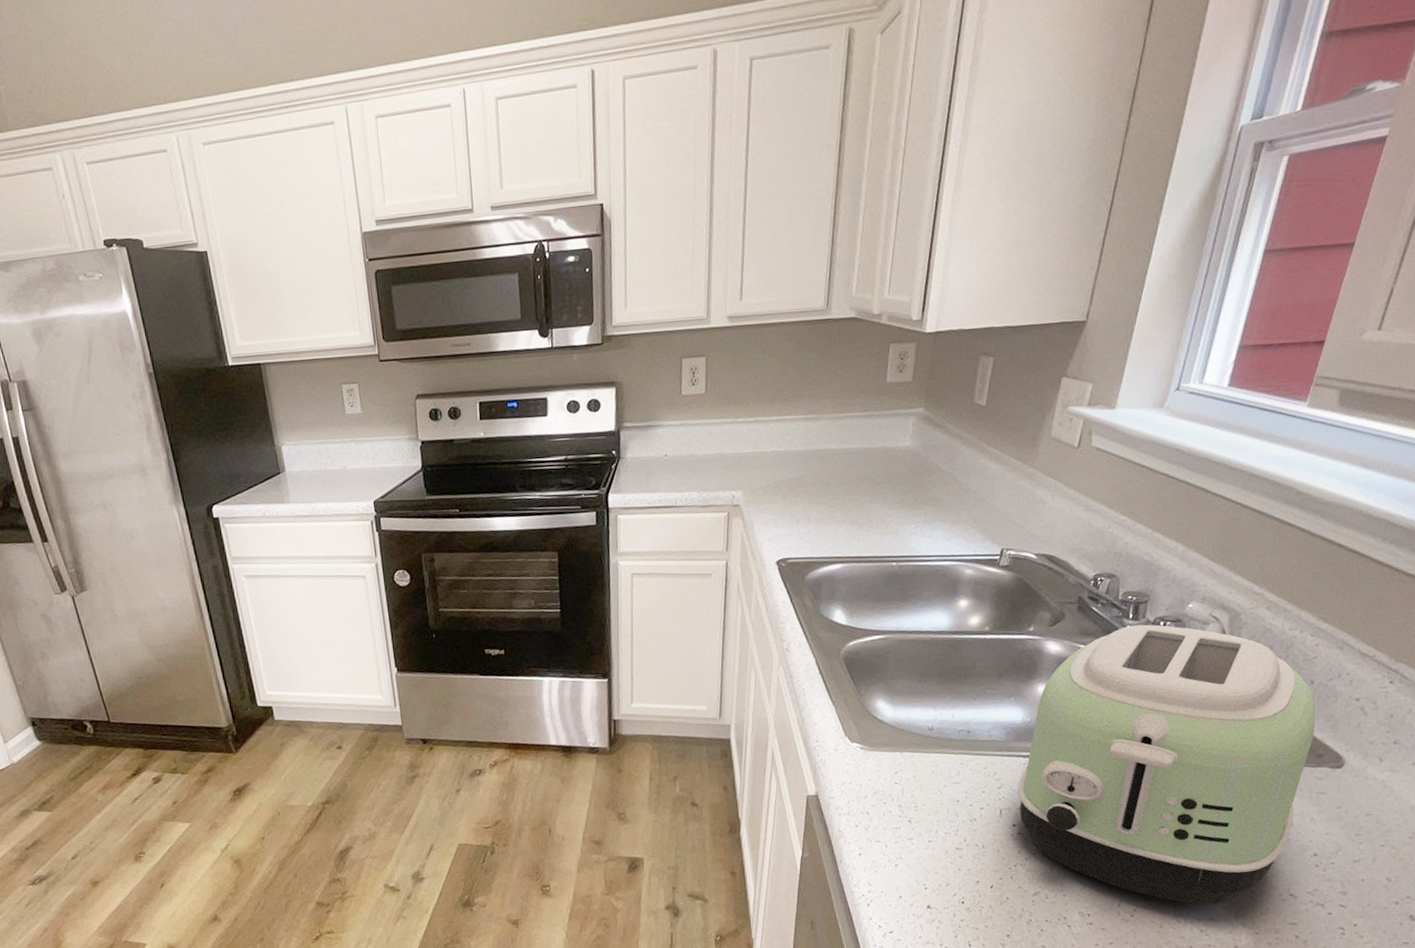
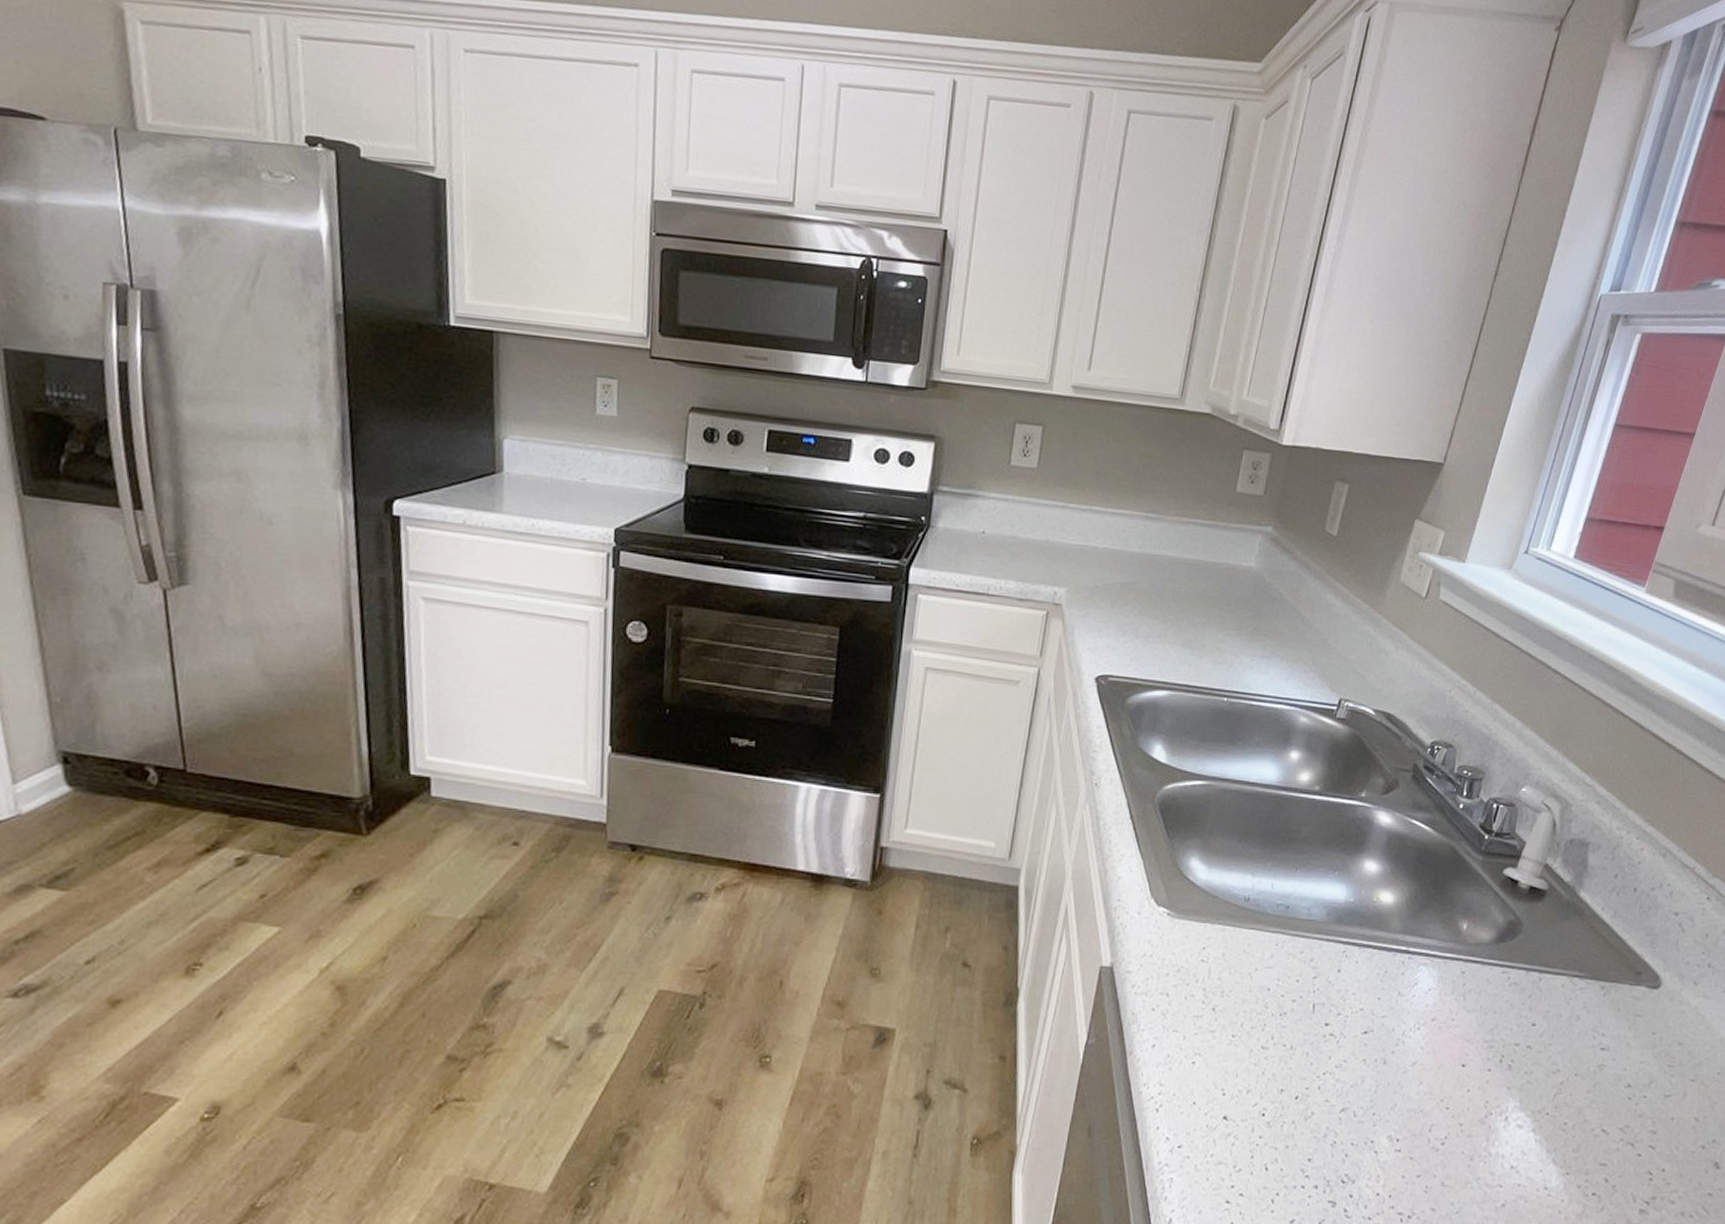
toaster: present [1018,624,1316,905] -> none [1334,804,1637,1137]

